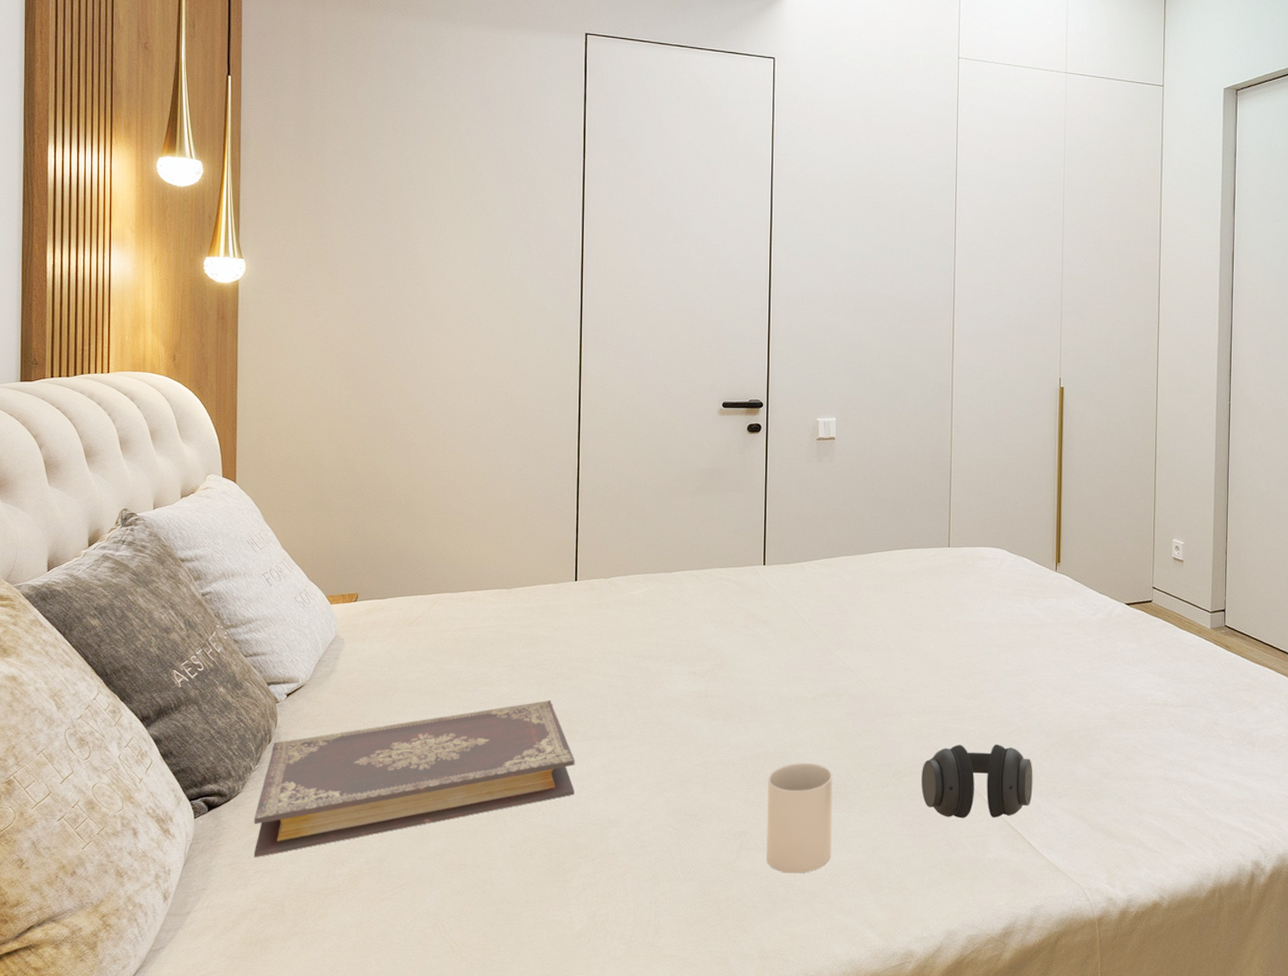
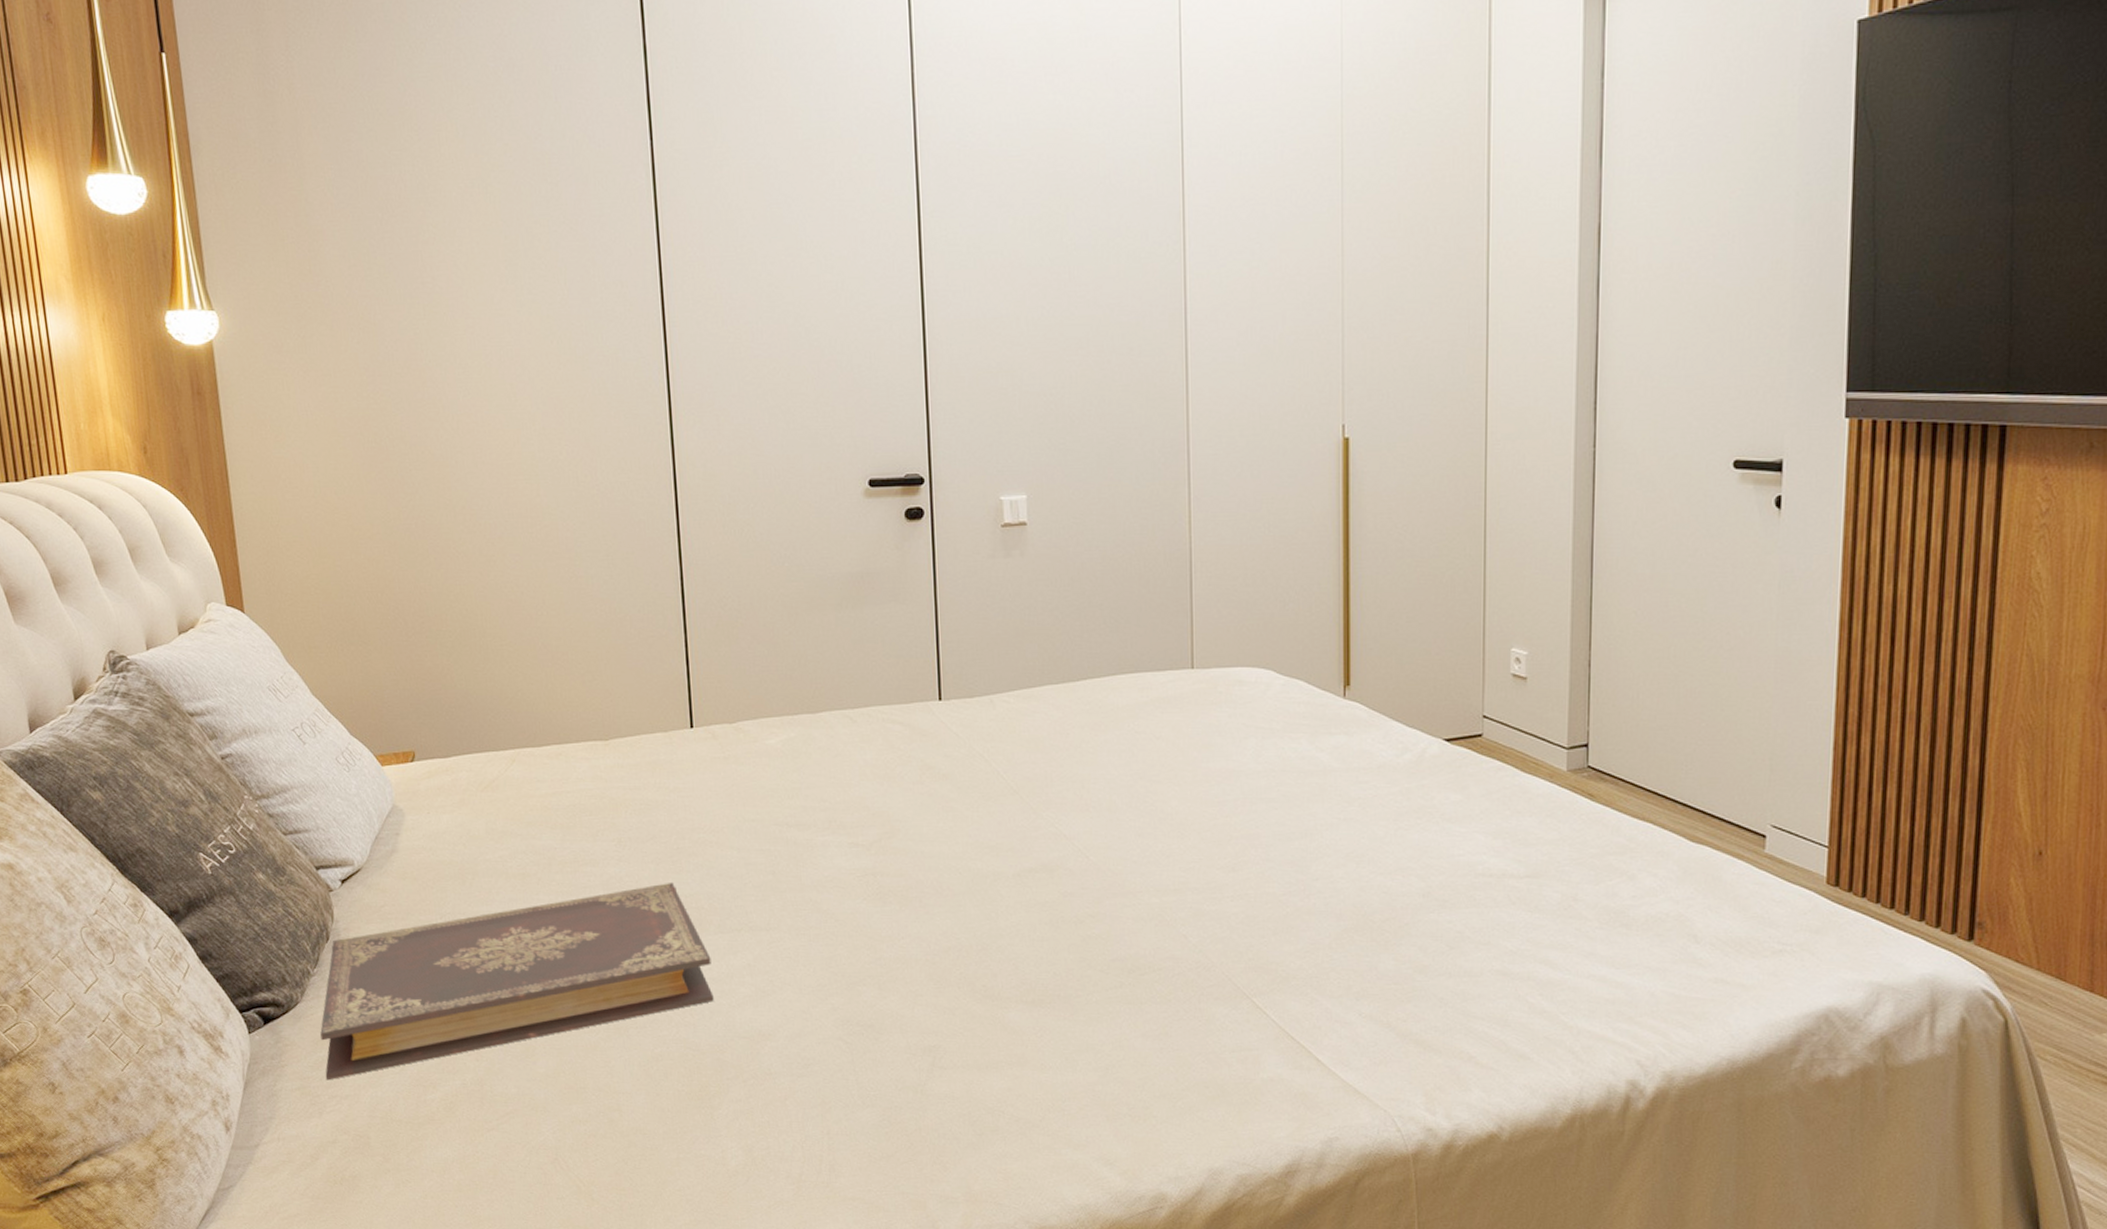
mug: present [766,762,833,874] -> none [963,957,1052,1098]
headphones: present [921,744,1033,819] -> none [1167,930,1320,1028]

